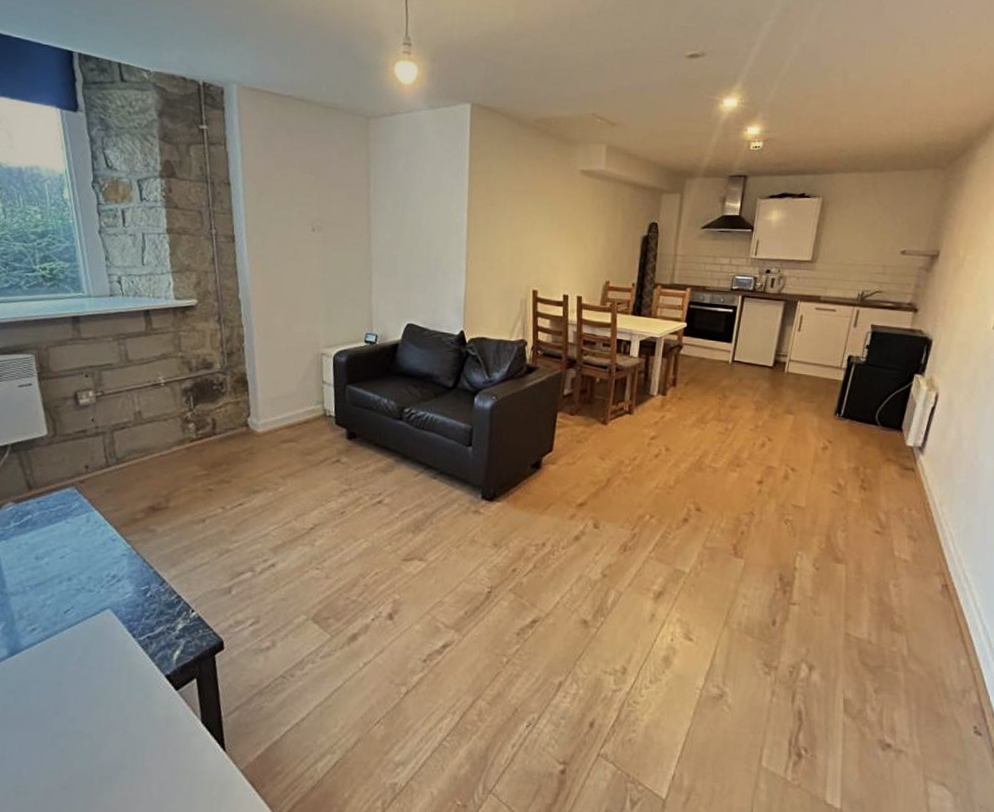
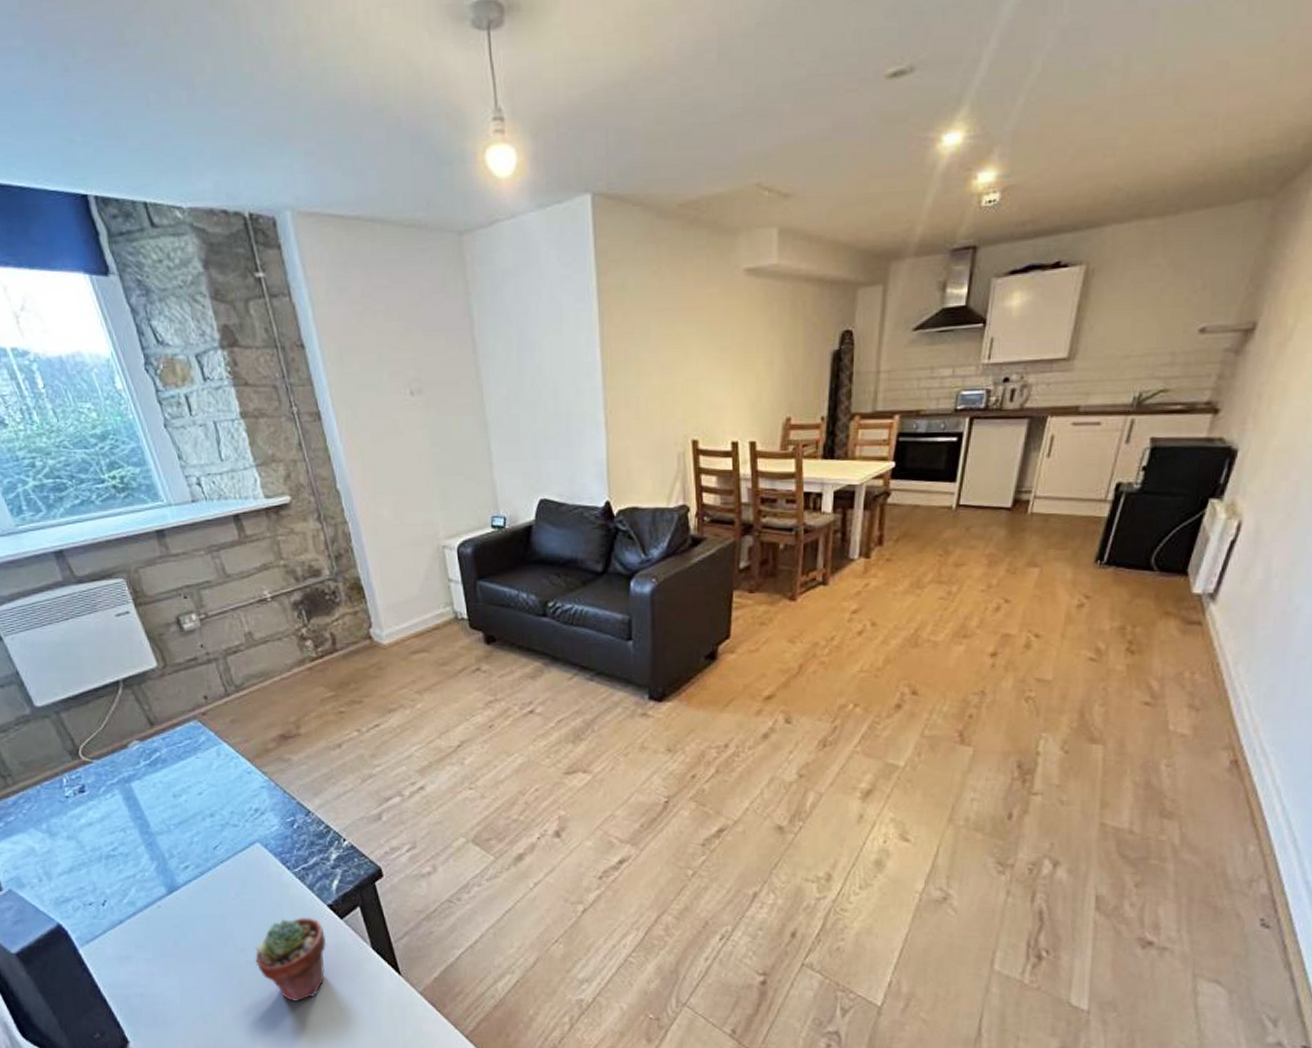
potted succulent: none [83,687,158,776] -> present [255,918,326,1001]

